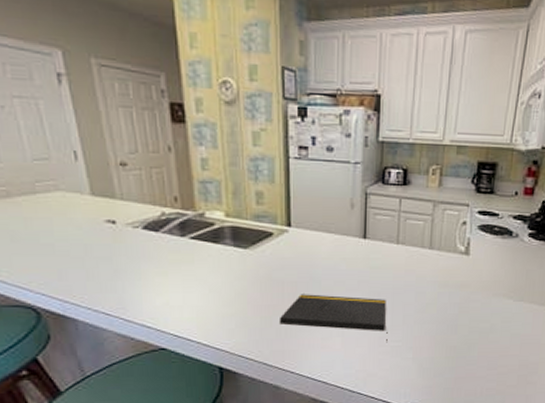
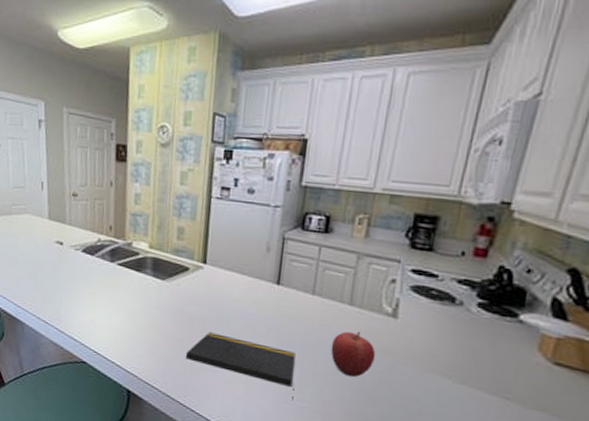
fruit: none [416,271,454,312] -> present [330,331,376,378]

